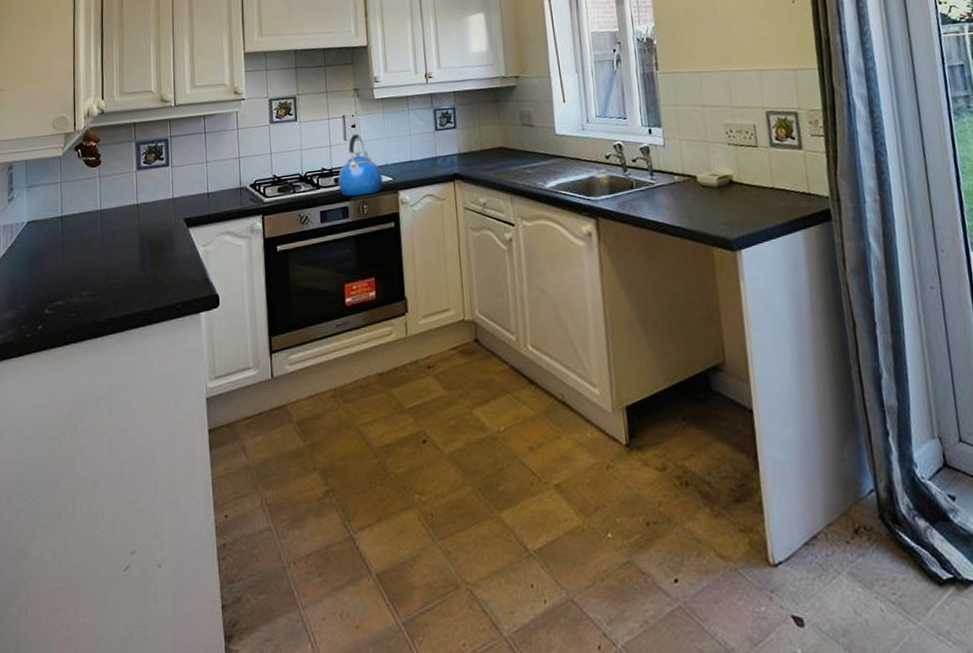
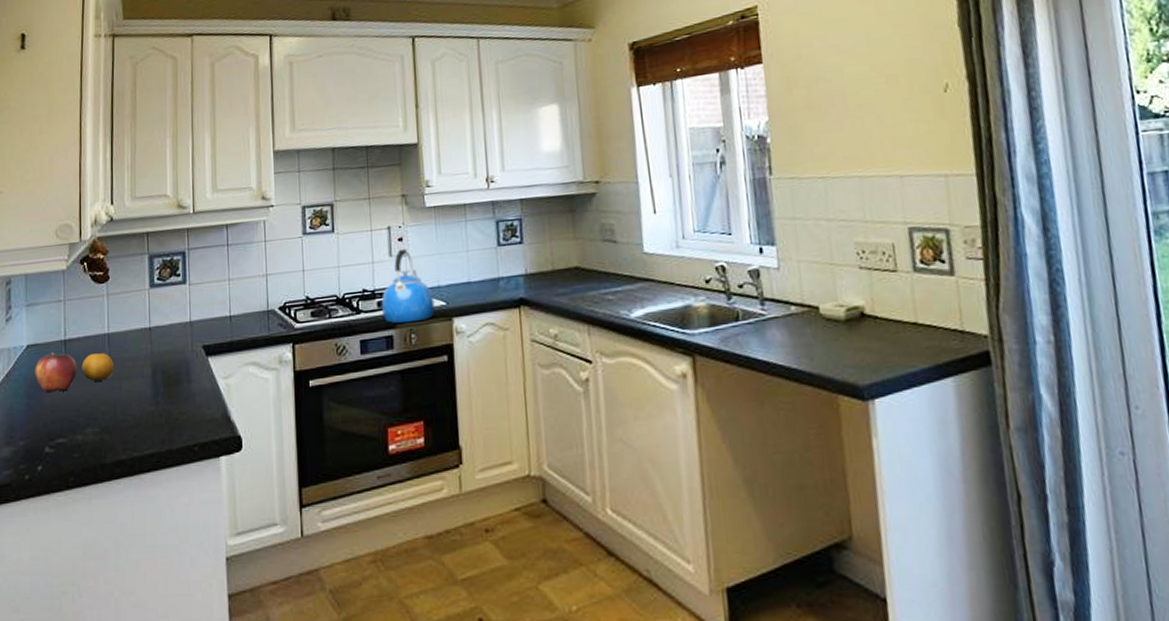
fruit: none [35,227,74,262] -> present [35,352,78,393]
fruit: none [77,227,107,252] -> present [81,353,115,382]

